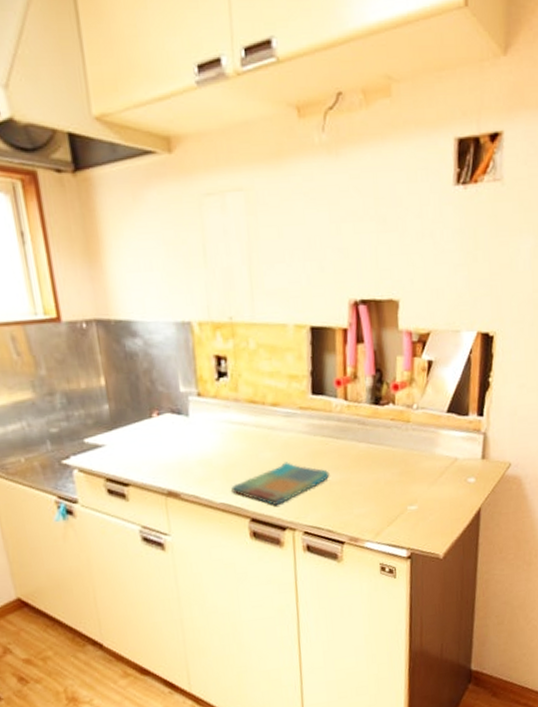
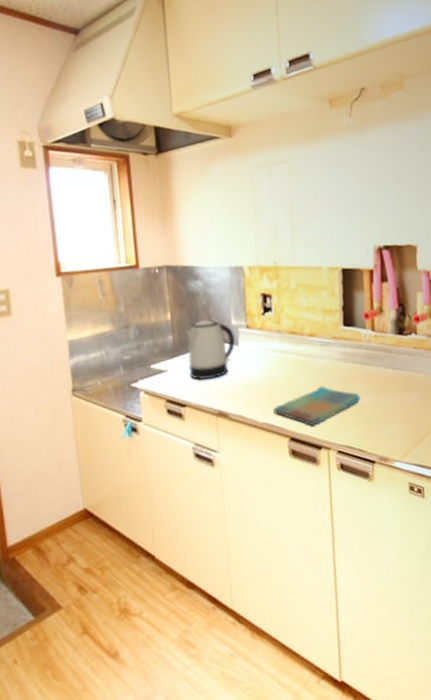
kettle: none [125,385,185,457] -> present [186,319,235,381]

